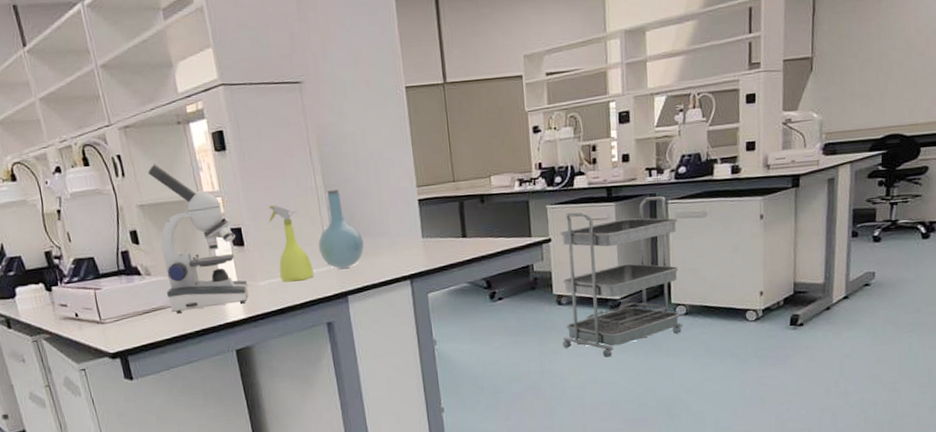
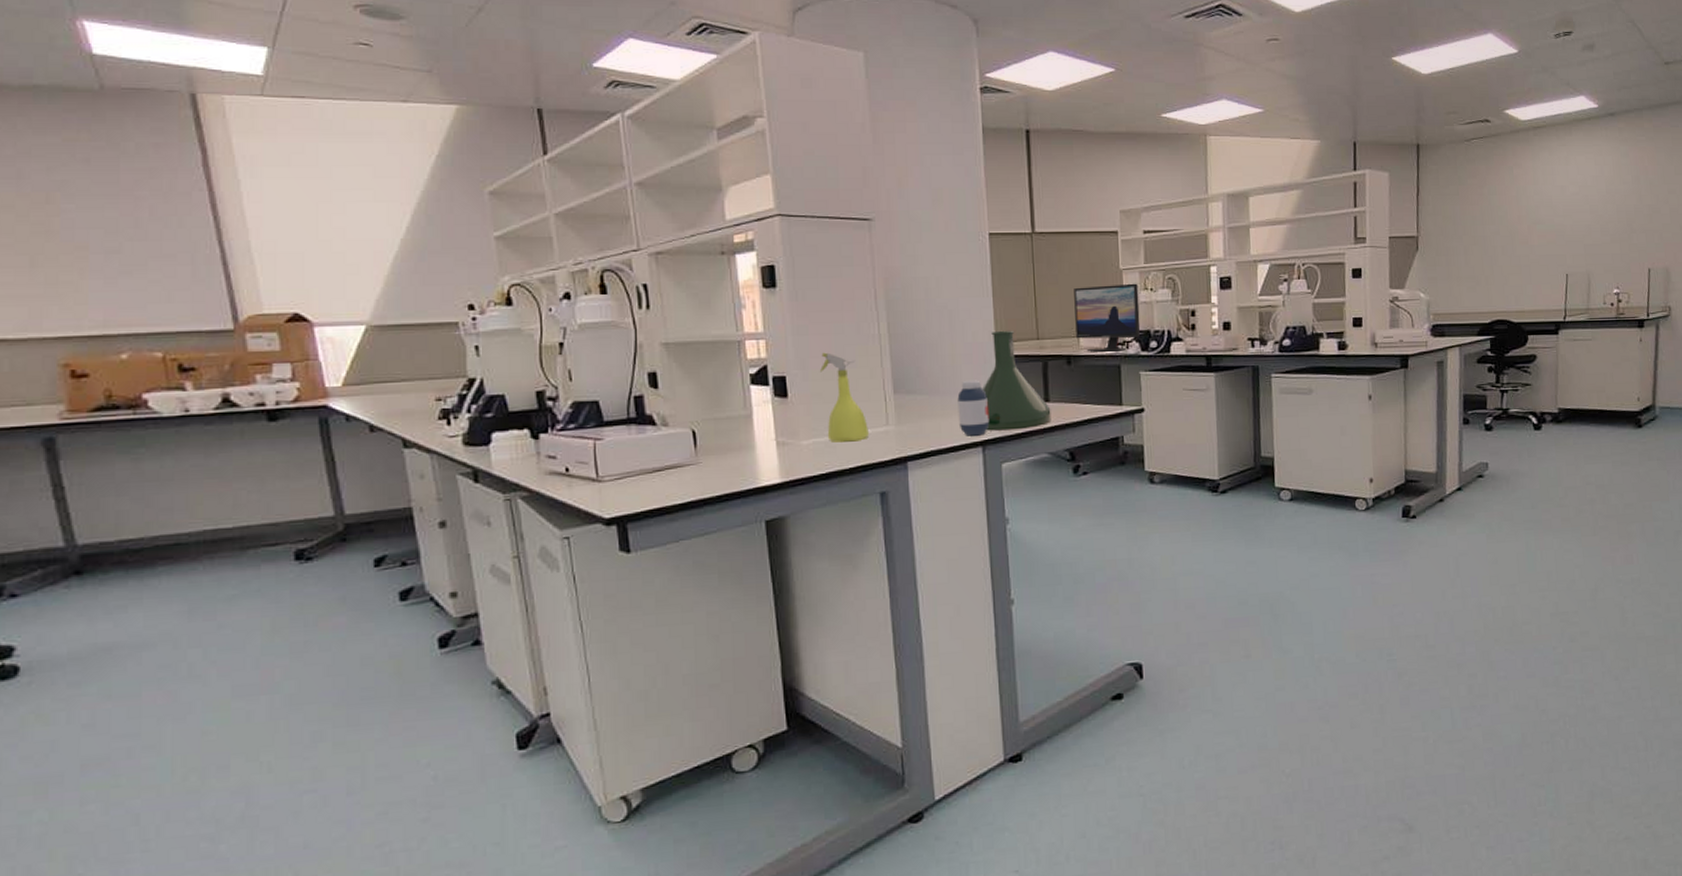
microscope: present [148,164,249,314] -> none [678,297,788,474]
bottle: present [318,190,364,269] -> none [876,340,930,431]
medicine bottle: none [386,221,416,271] -> present [957,380,990,436]
flask: none [406,174,469,266] -> present [981,330,1051,431]
computer monitor: none [484,123,546,191] -> present [1074,283,1140,353]
utility cart: present [560,196,684,358] -> none [1154,368,1288,546]

